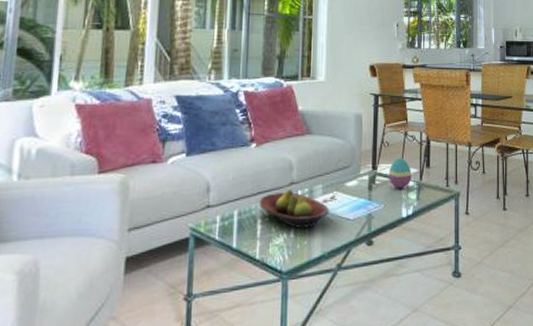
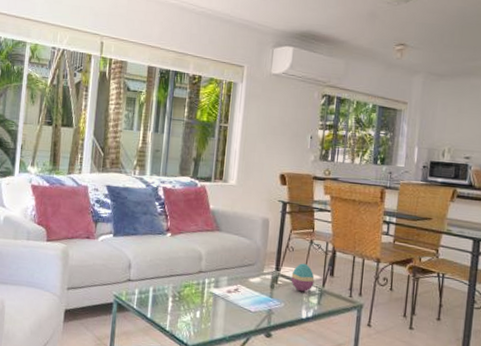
fruit bowl: present [259,189,330,229] -> none [171,277,233,313]

